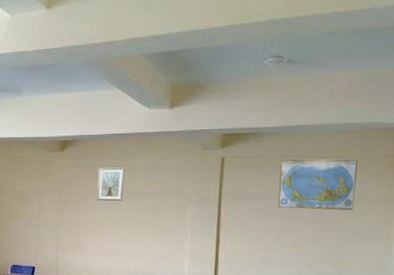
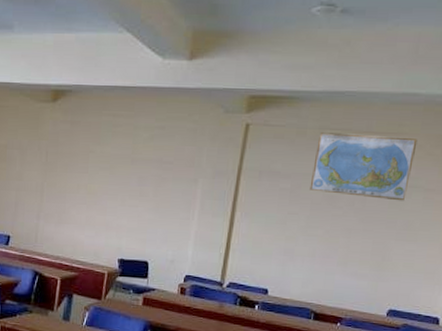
picture frame: present [97,167,125,202] -> none [90,125,127,167]

